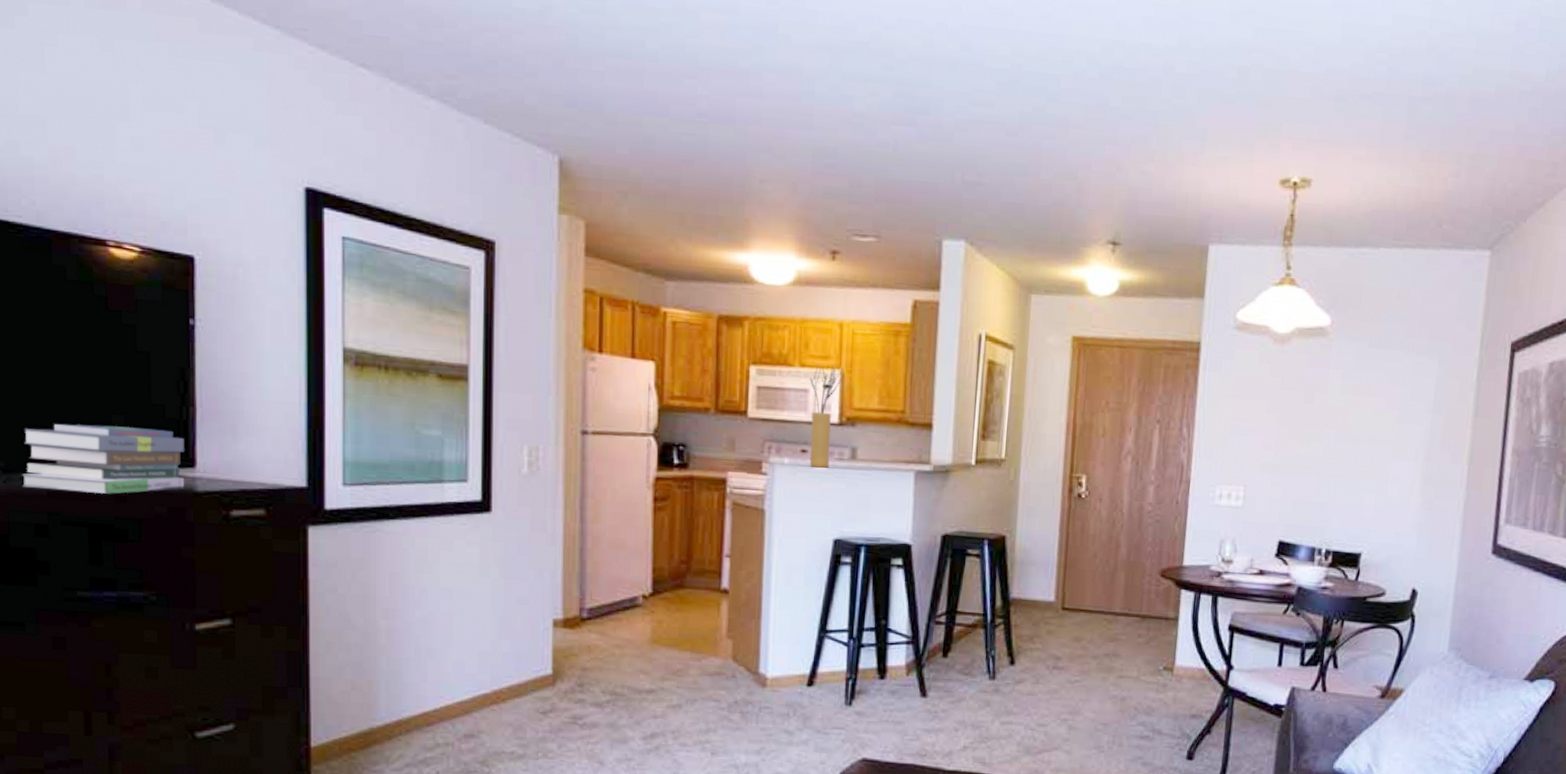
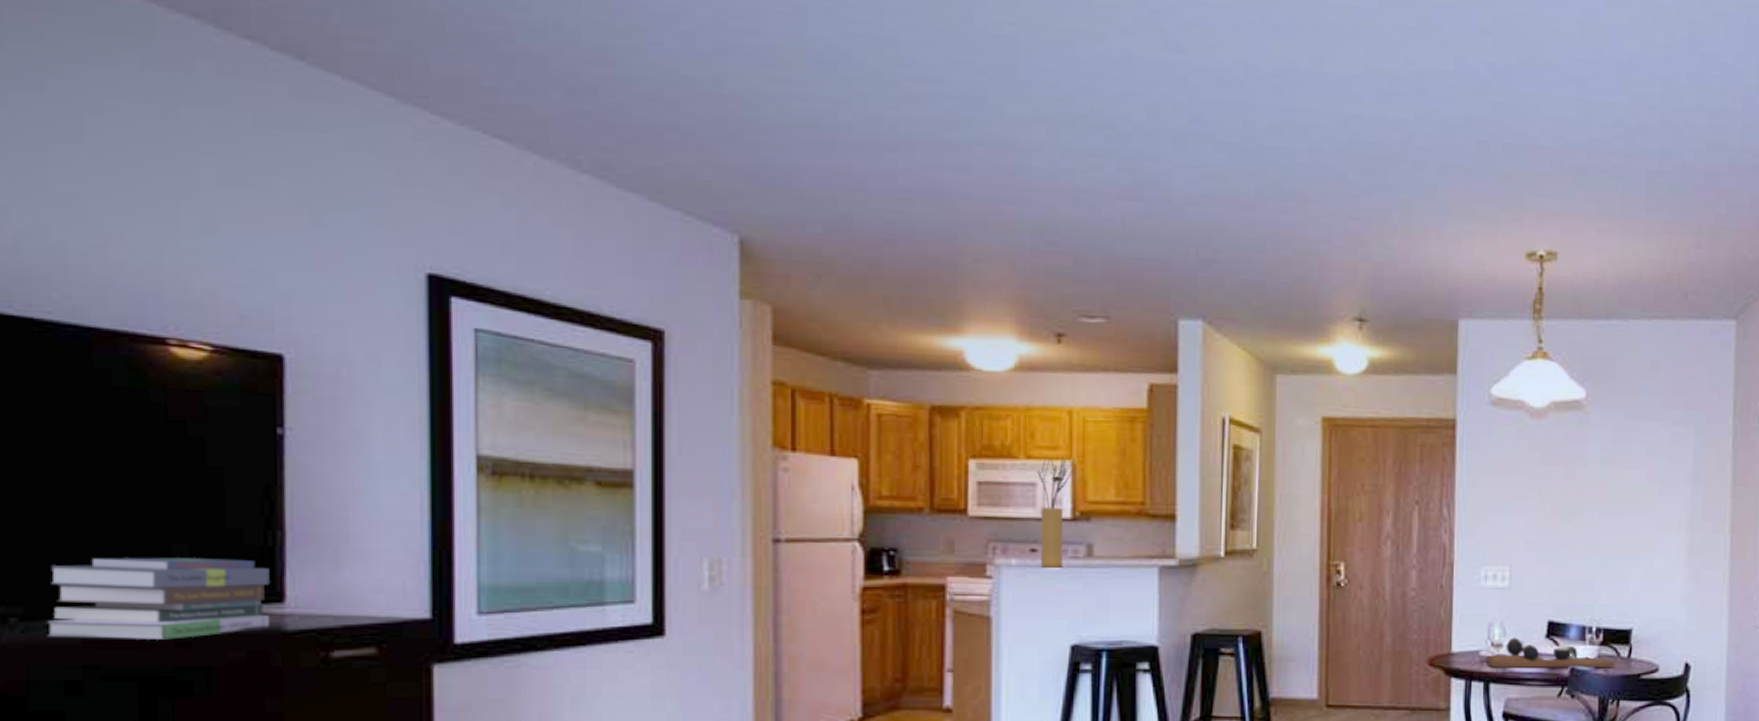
decorative tray: none [1215,554,1342,590] -> present [1485,637,1615,669]

